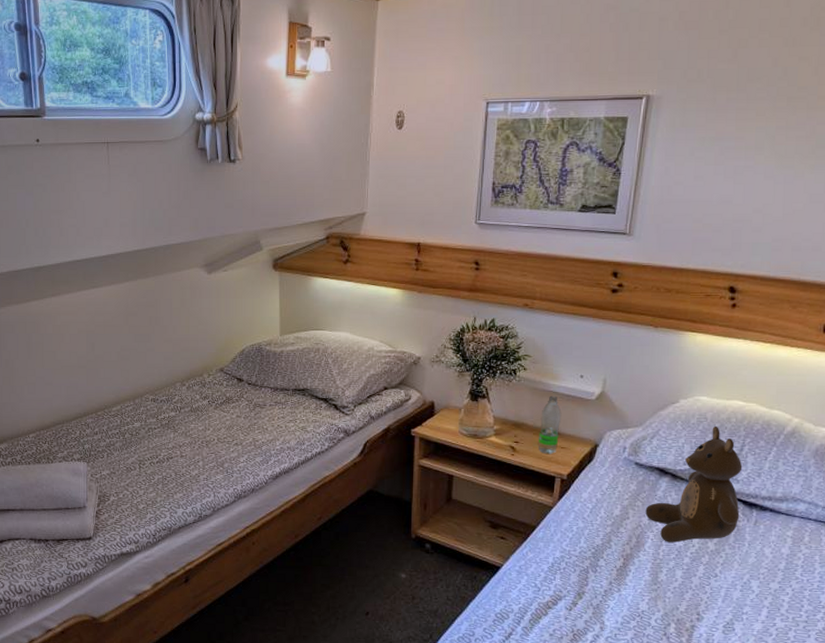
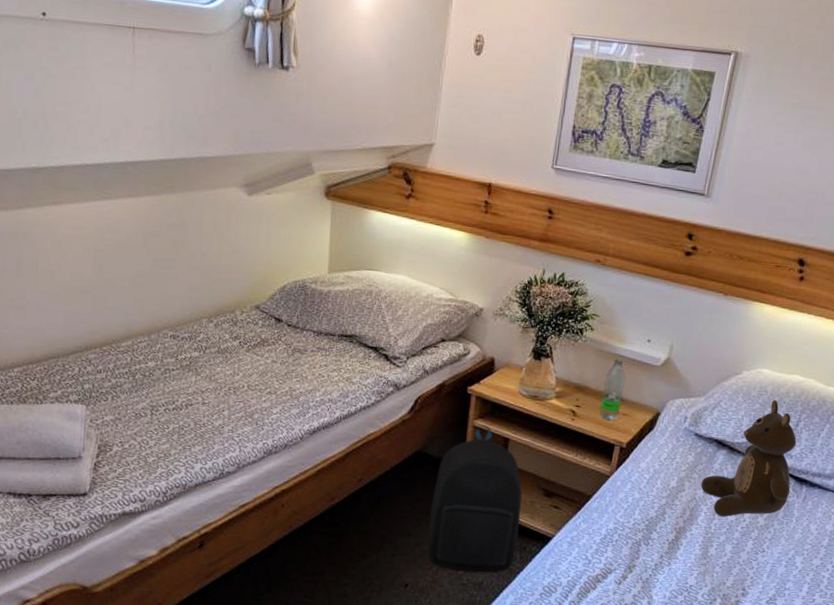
backpack: none [384,464,470,601] -> present [428,425,523,572]

